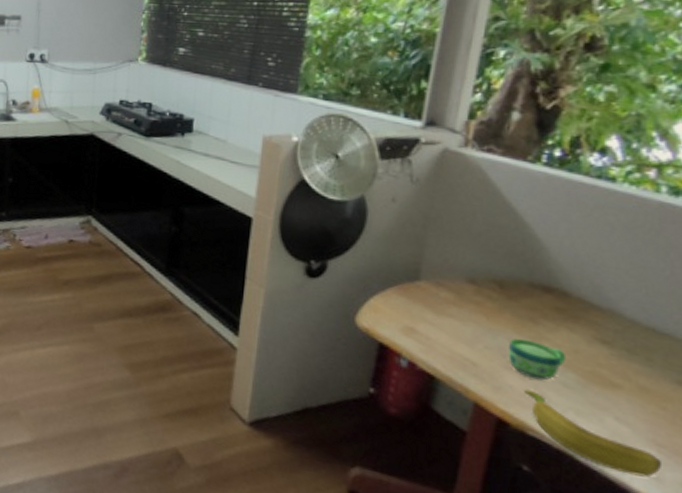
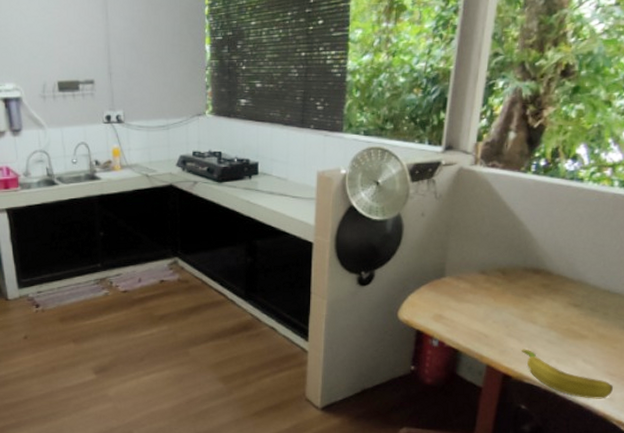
cup: present [508,338,567,381] -> none [510,311,550,341]

